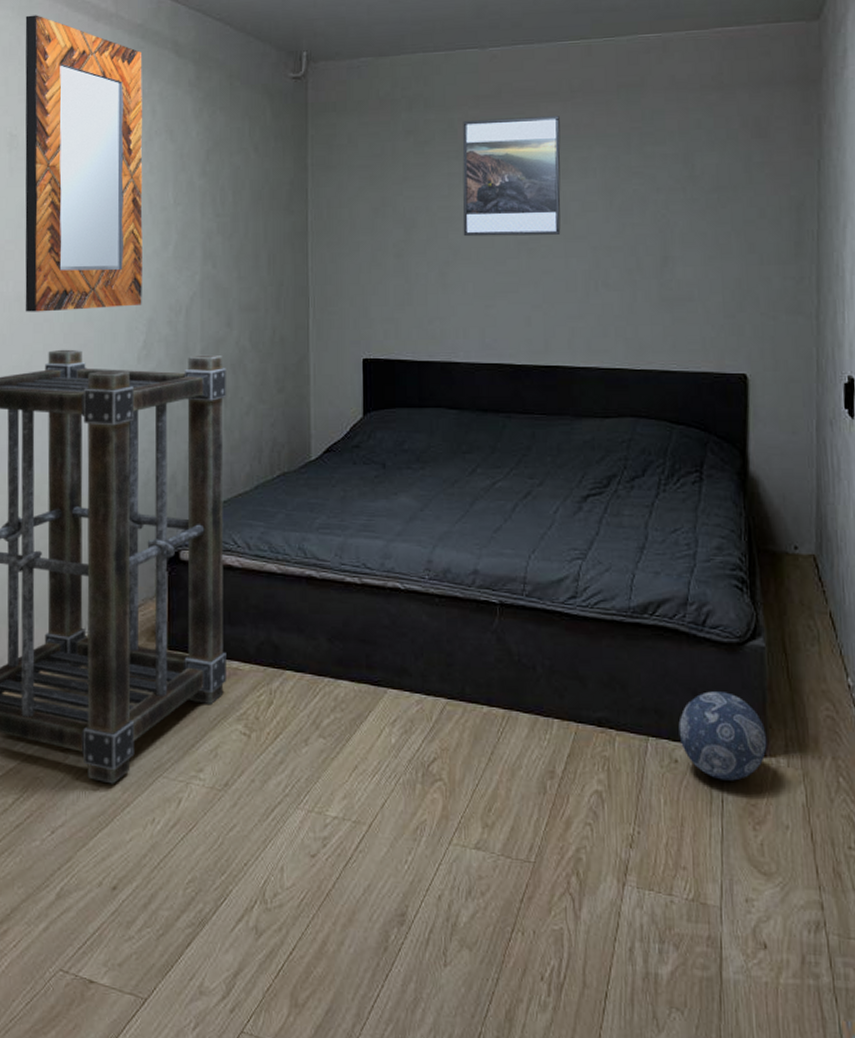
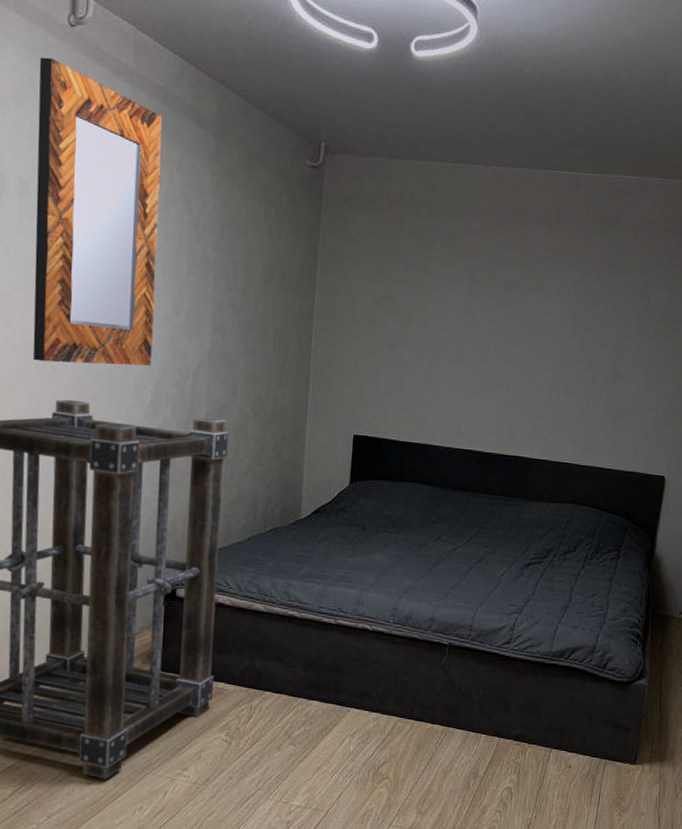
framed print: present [462,116,561,237] -> none [451,232,546,344]
decorative ball: present [678,691,767,781] -> none [575,717,638,781]

